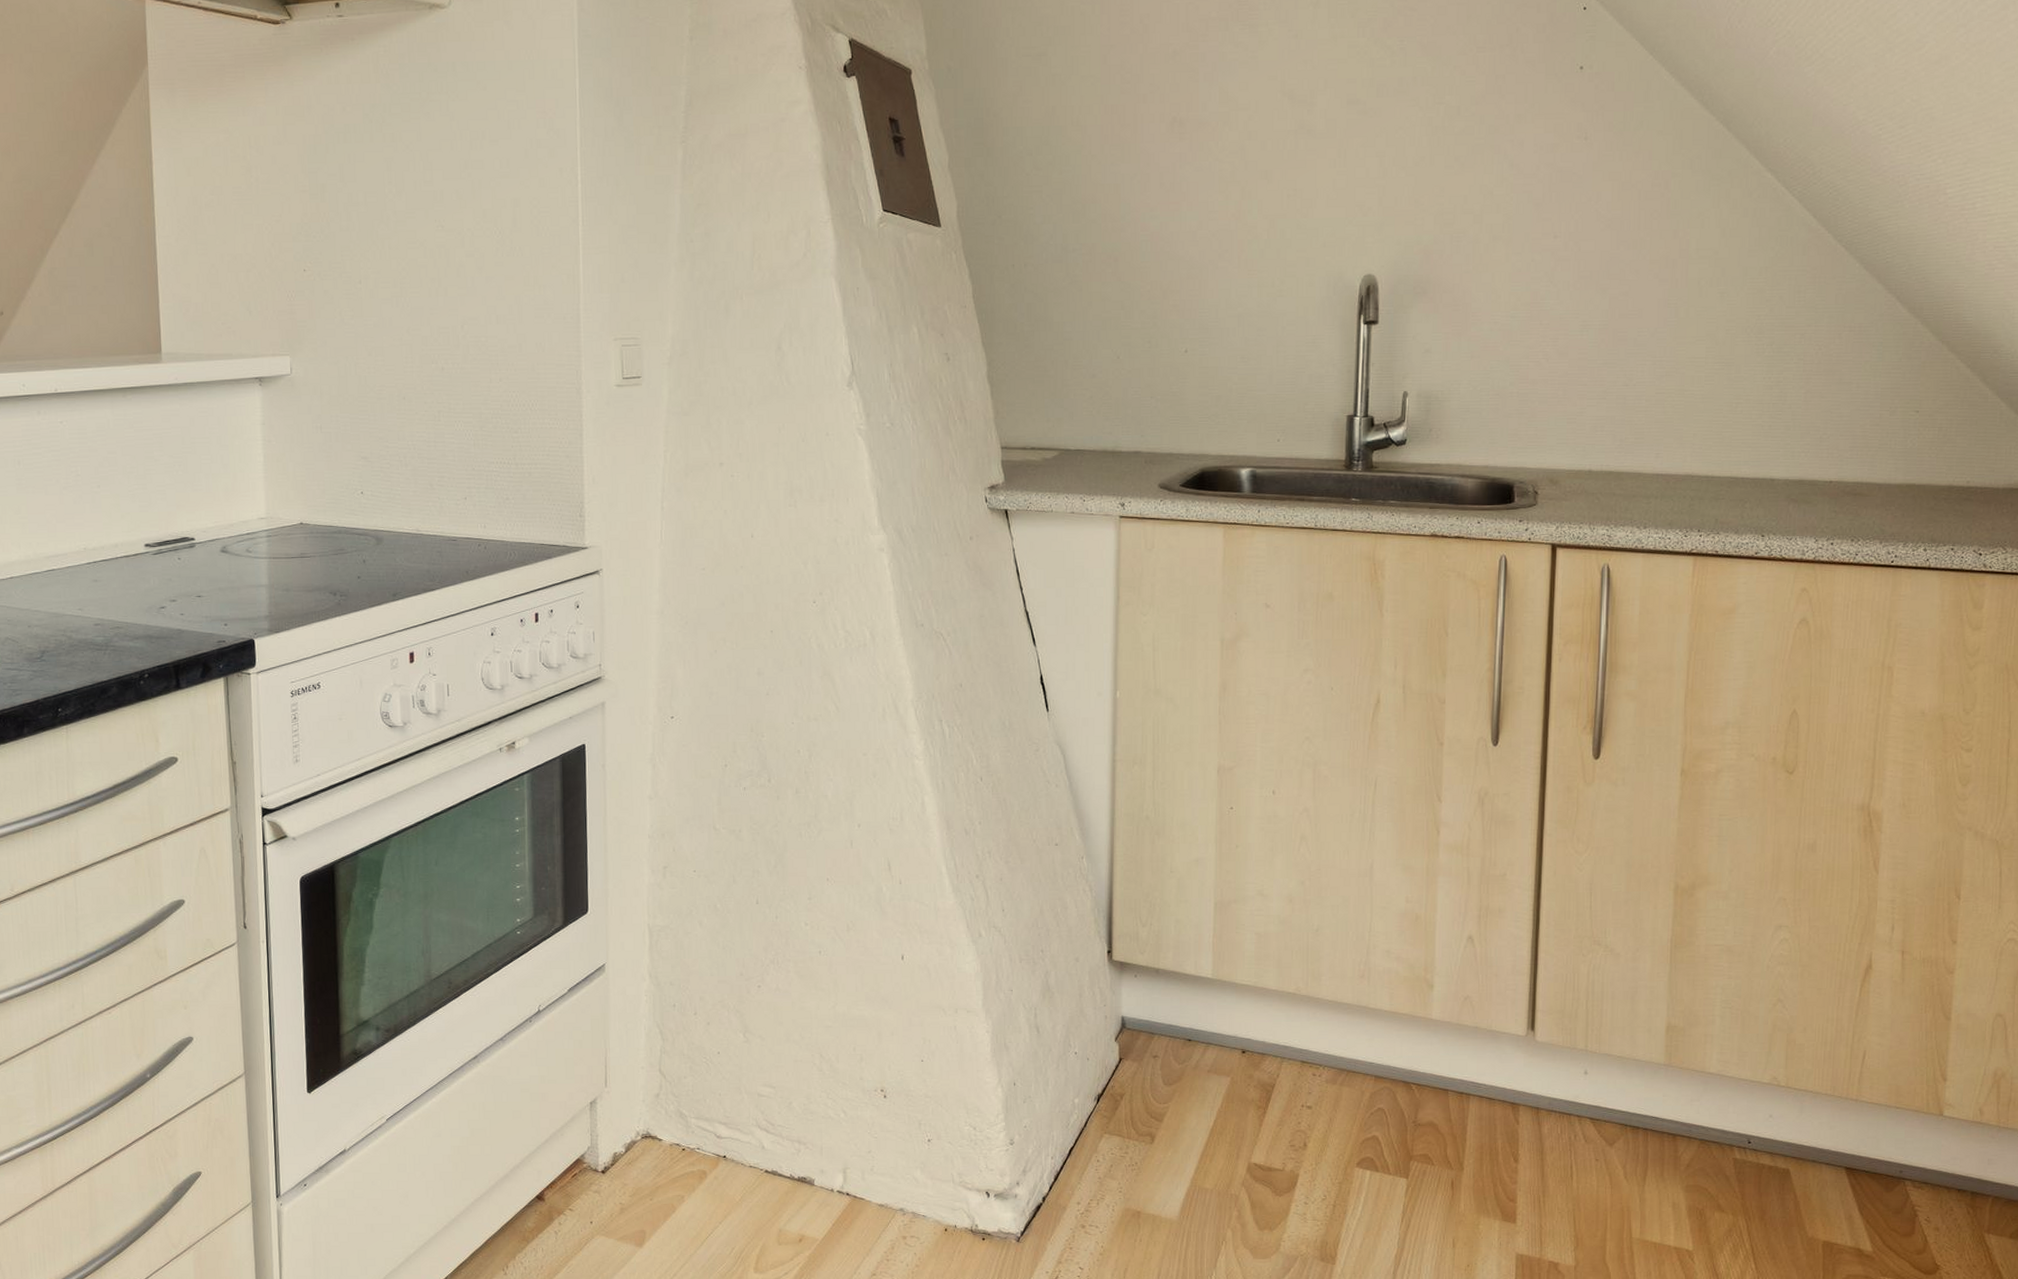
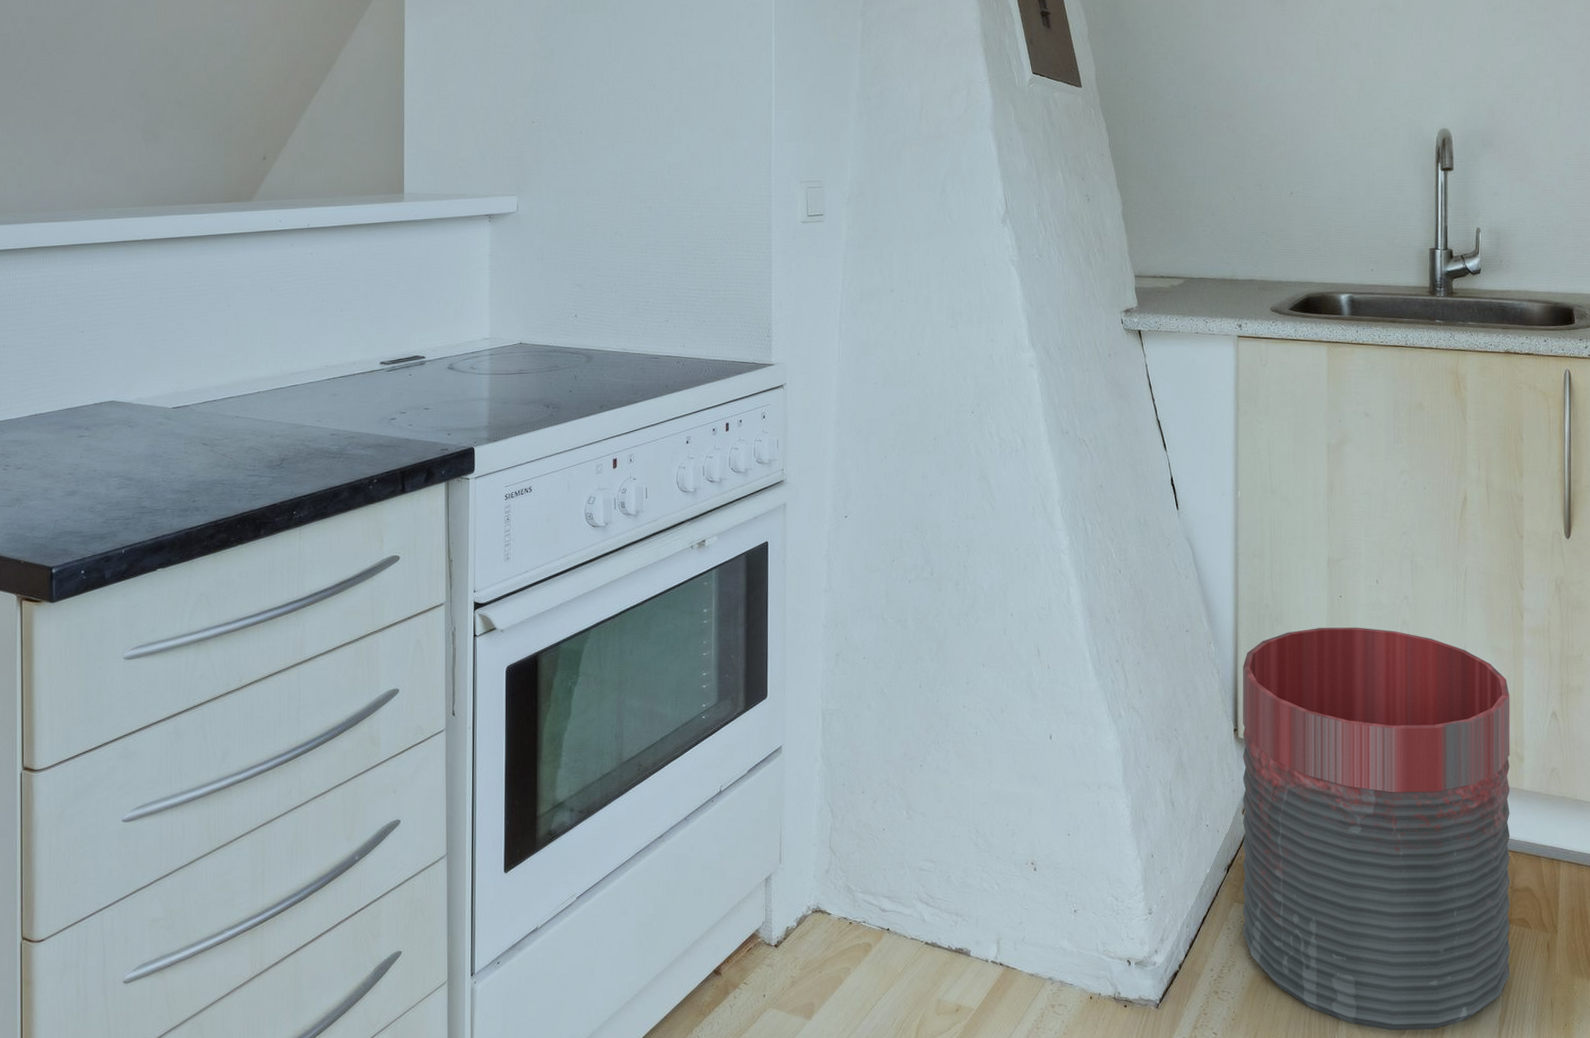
trash can: none [1113,842,1421,1269] -> present [1242,627,1511,1031]

